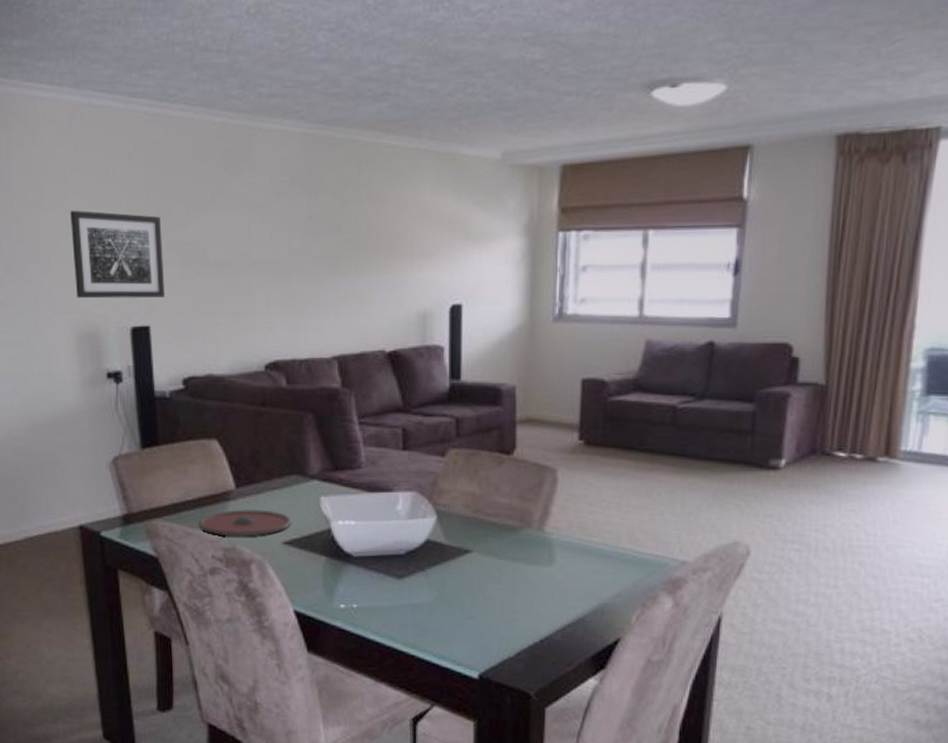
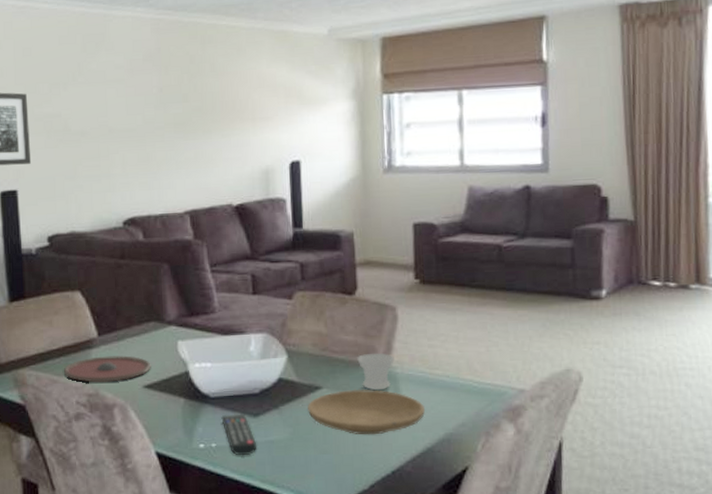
remote control: none [364,575,401,618] -> present [221,414,257,456]
plate: none [456,554,579,602] -> present [308,389,425,435]
cup: none [511,517,551,556] -> present [357,353,394,390]

